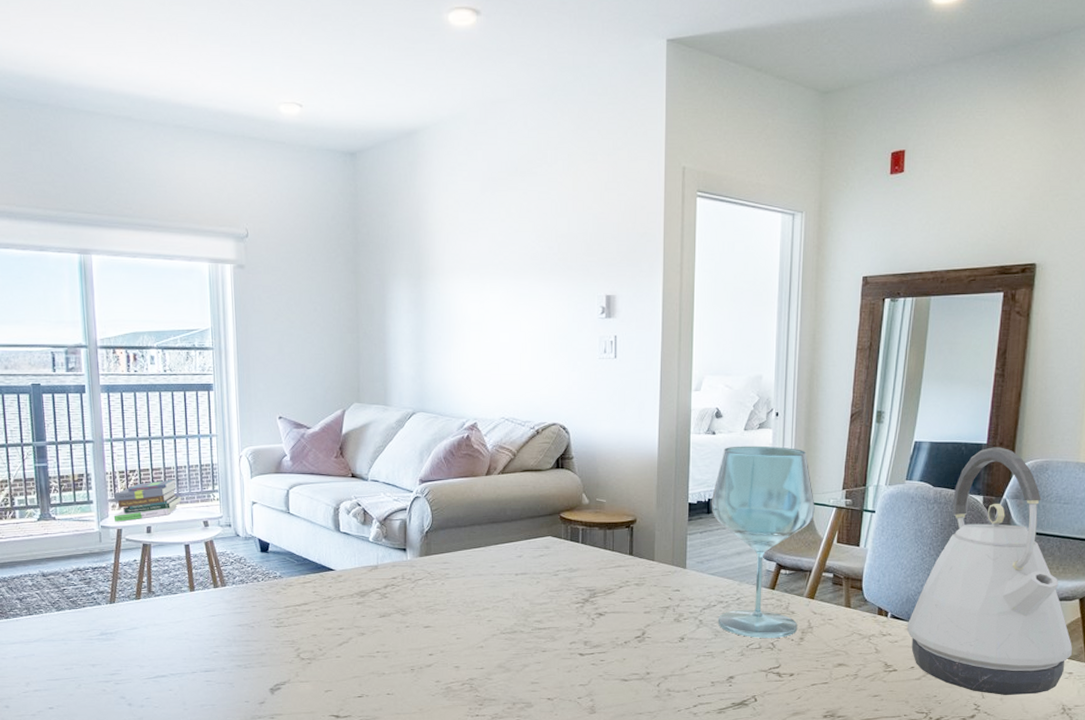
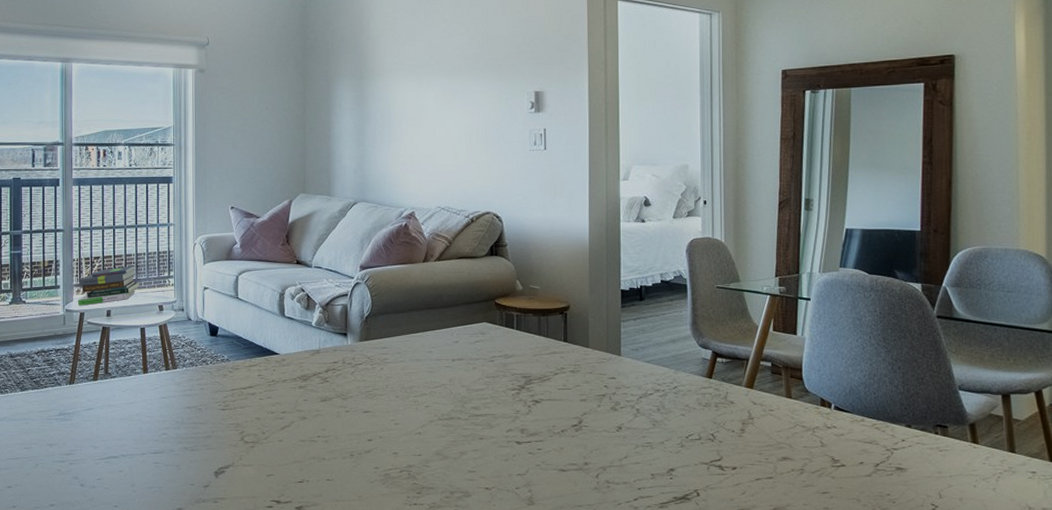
wine glass: present [711,445,815,639] -> none [643,233,749,430]
kettle: present [906,447,1072,696] -> none [852,234,1033,496]

